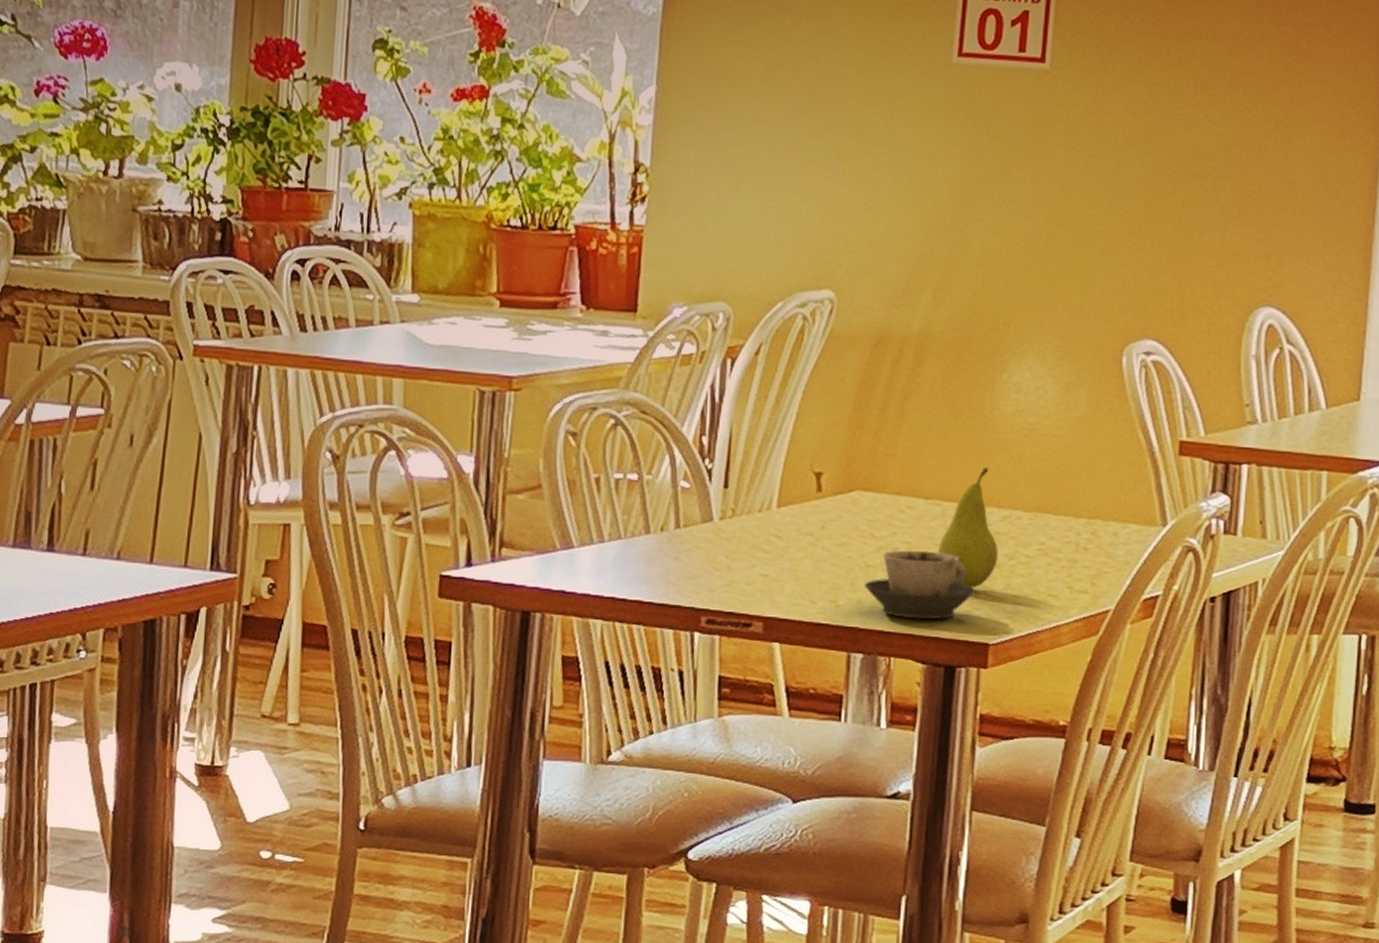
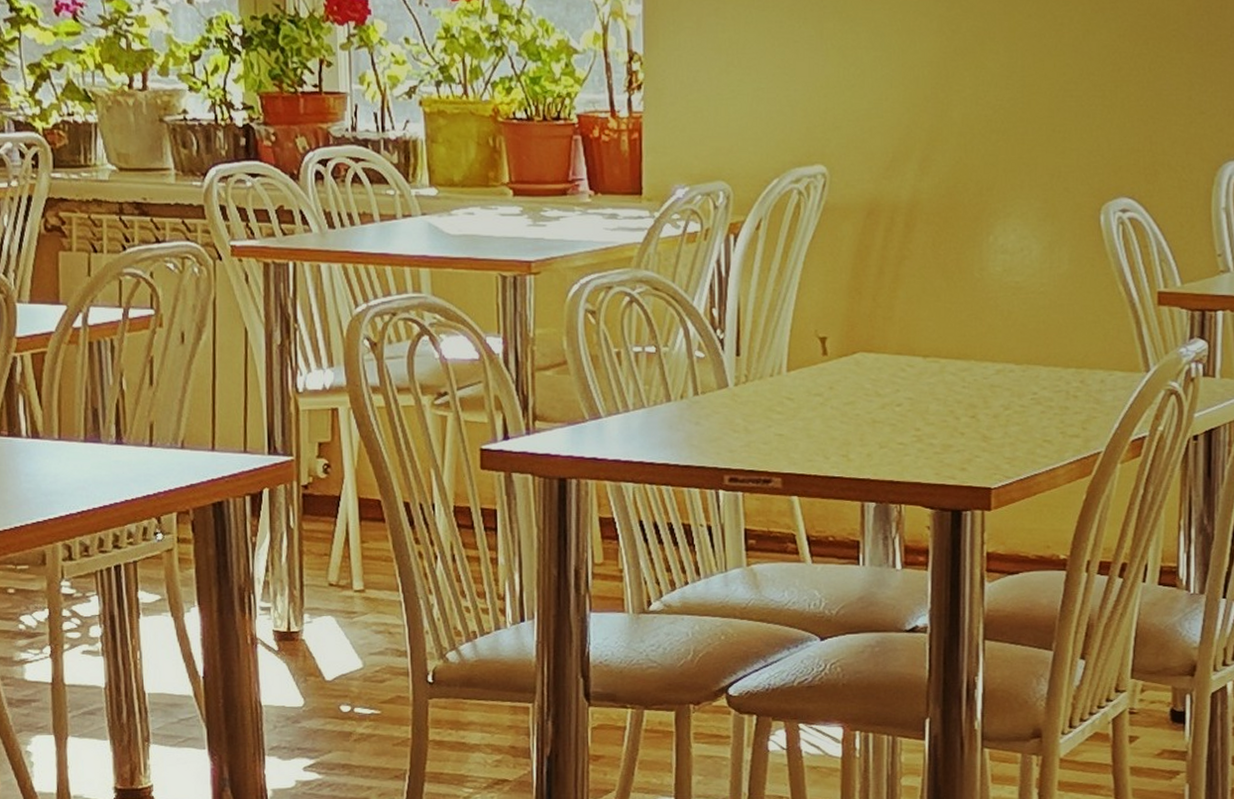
cup: present [864,550,976,620] -> none [872,405,976,469]
fruit: present [937,468,998,588] -> none [938,325,995,437]

